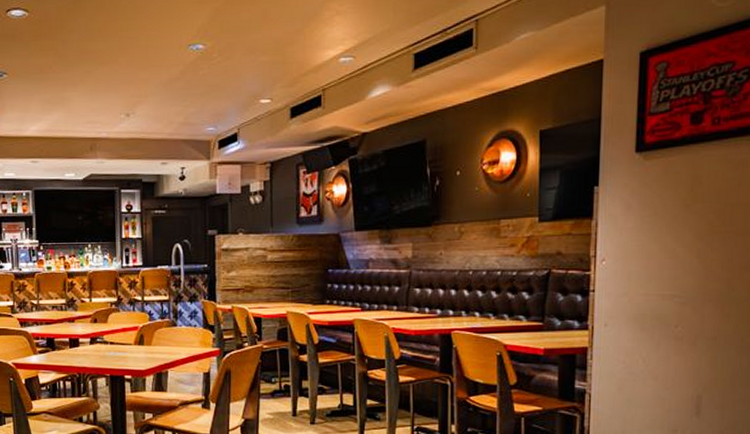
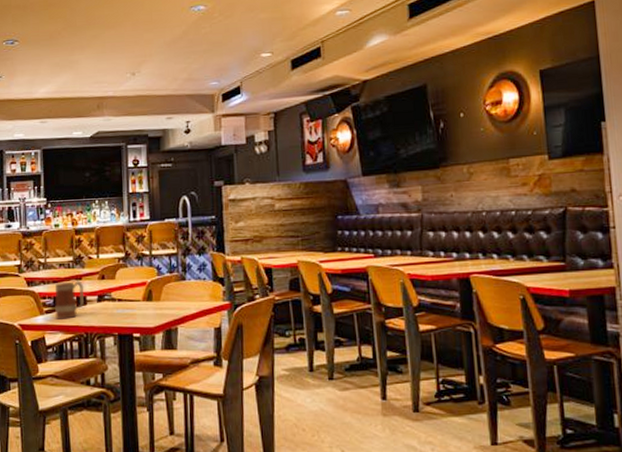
beer mug: none [47,323,78,360] -> present [54,281,85,320]

